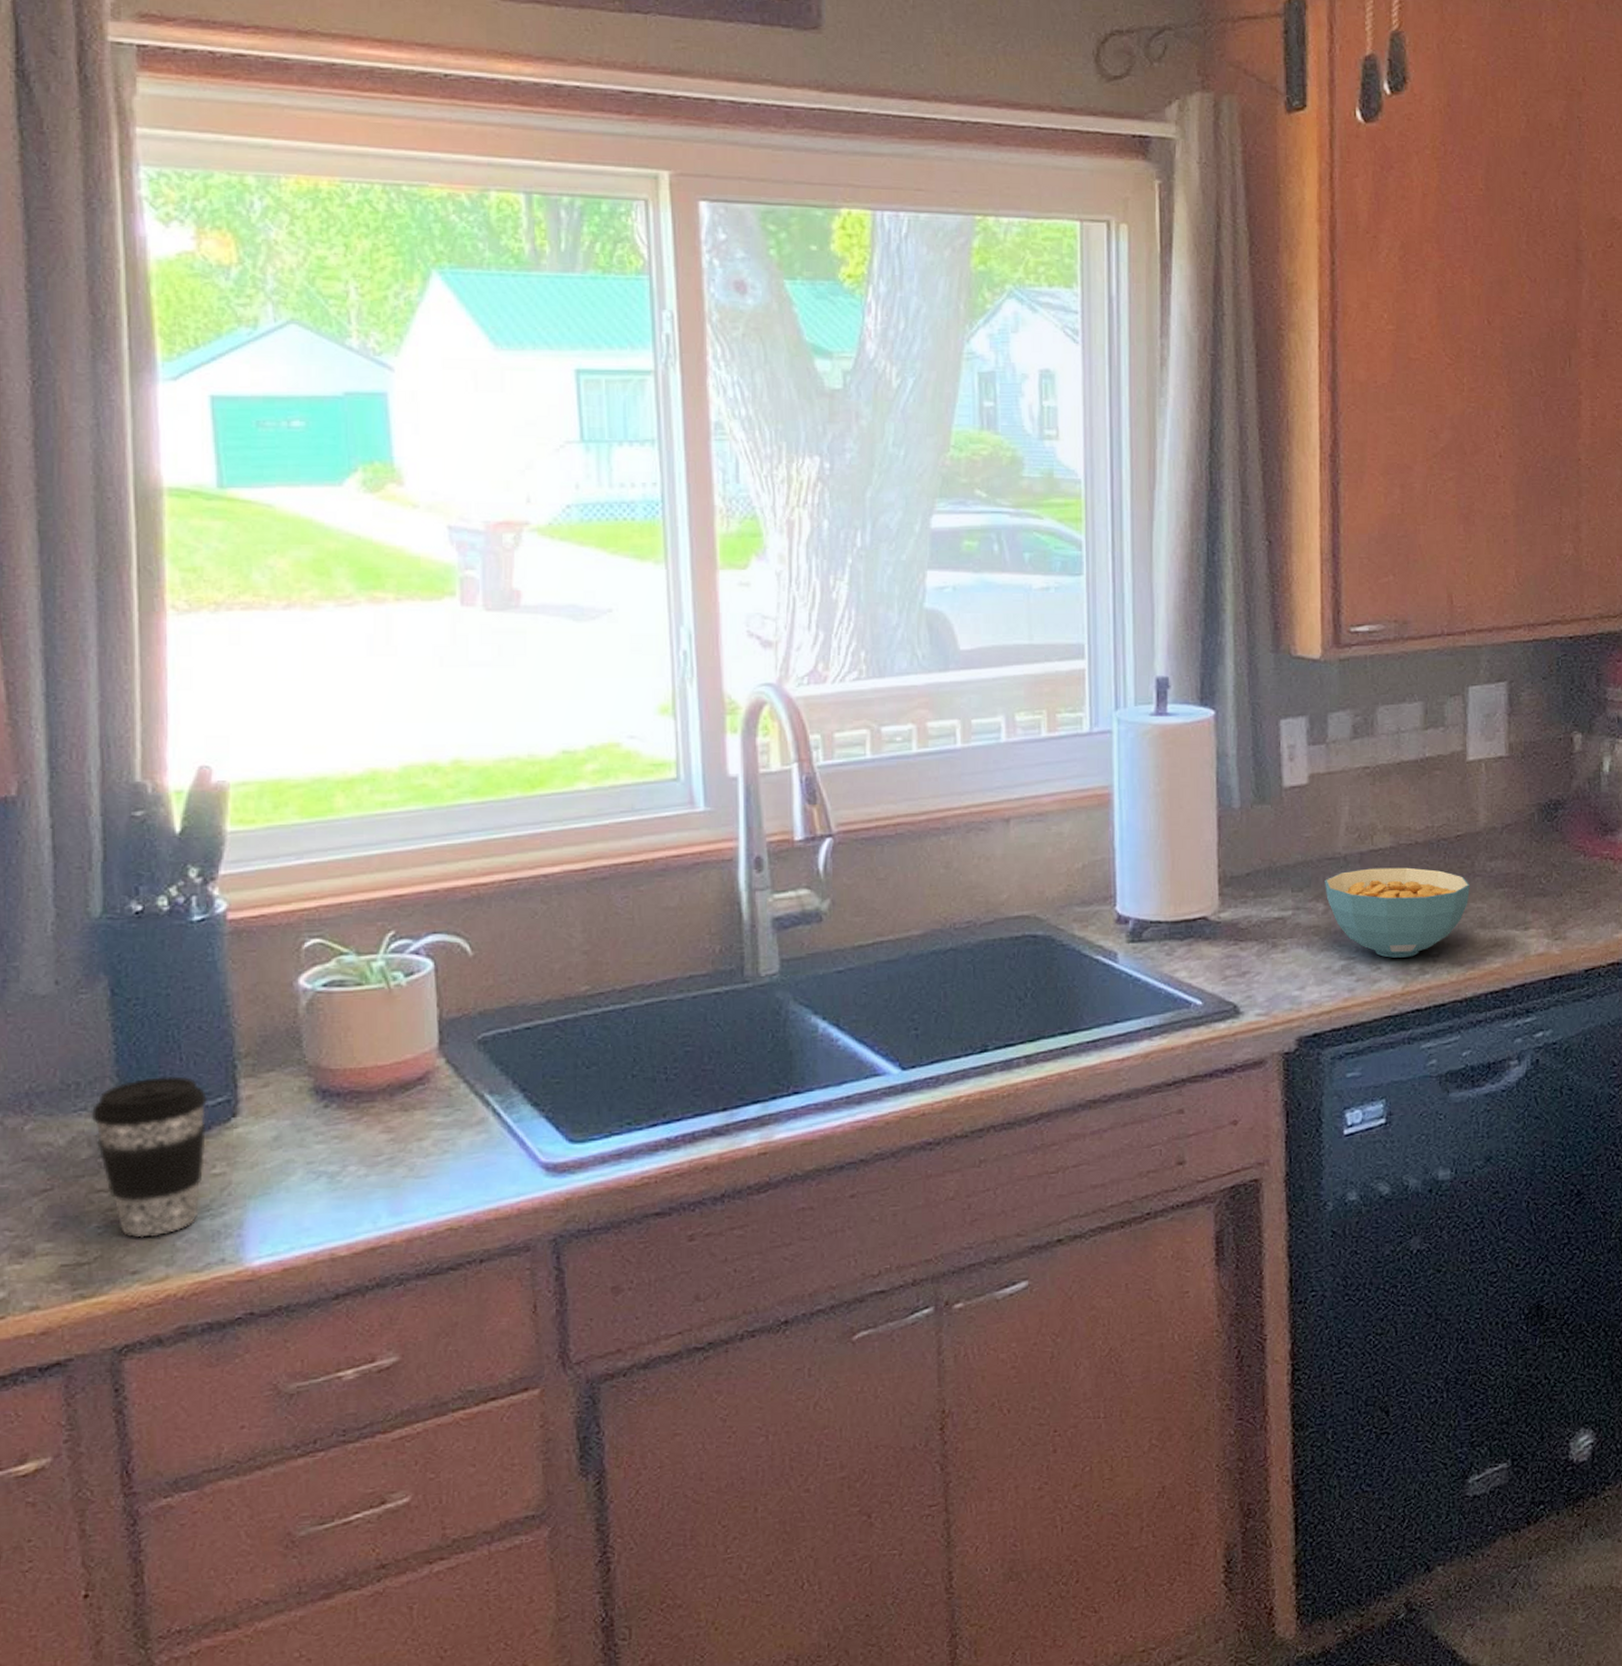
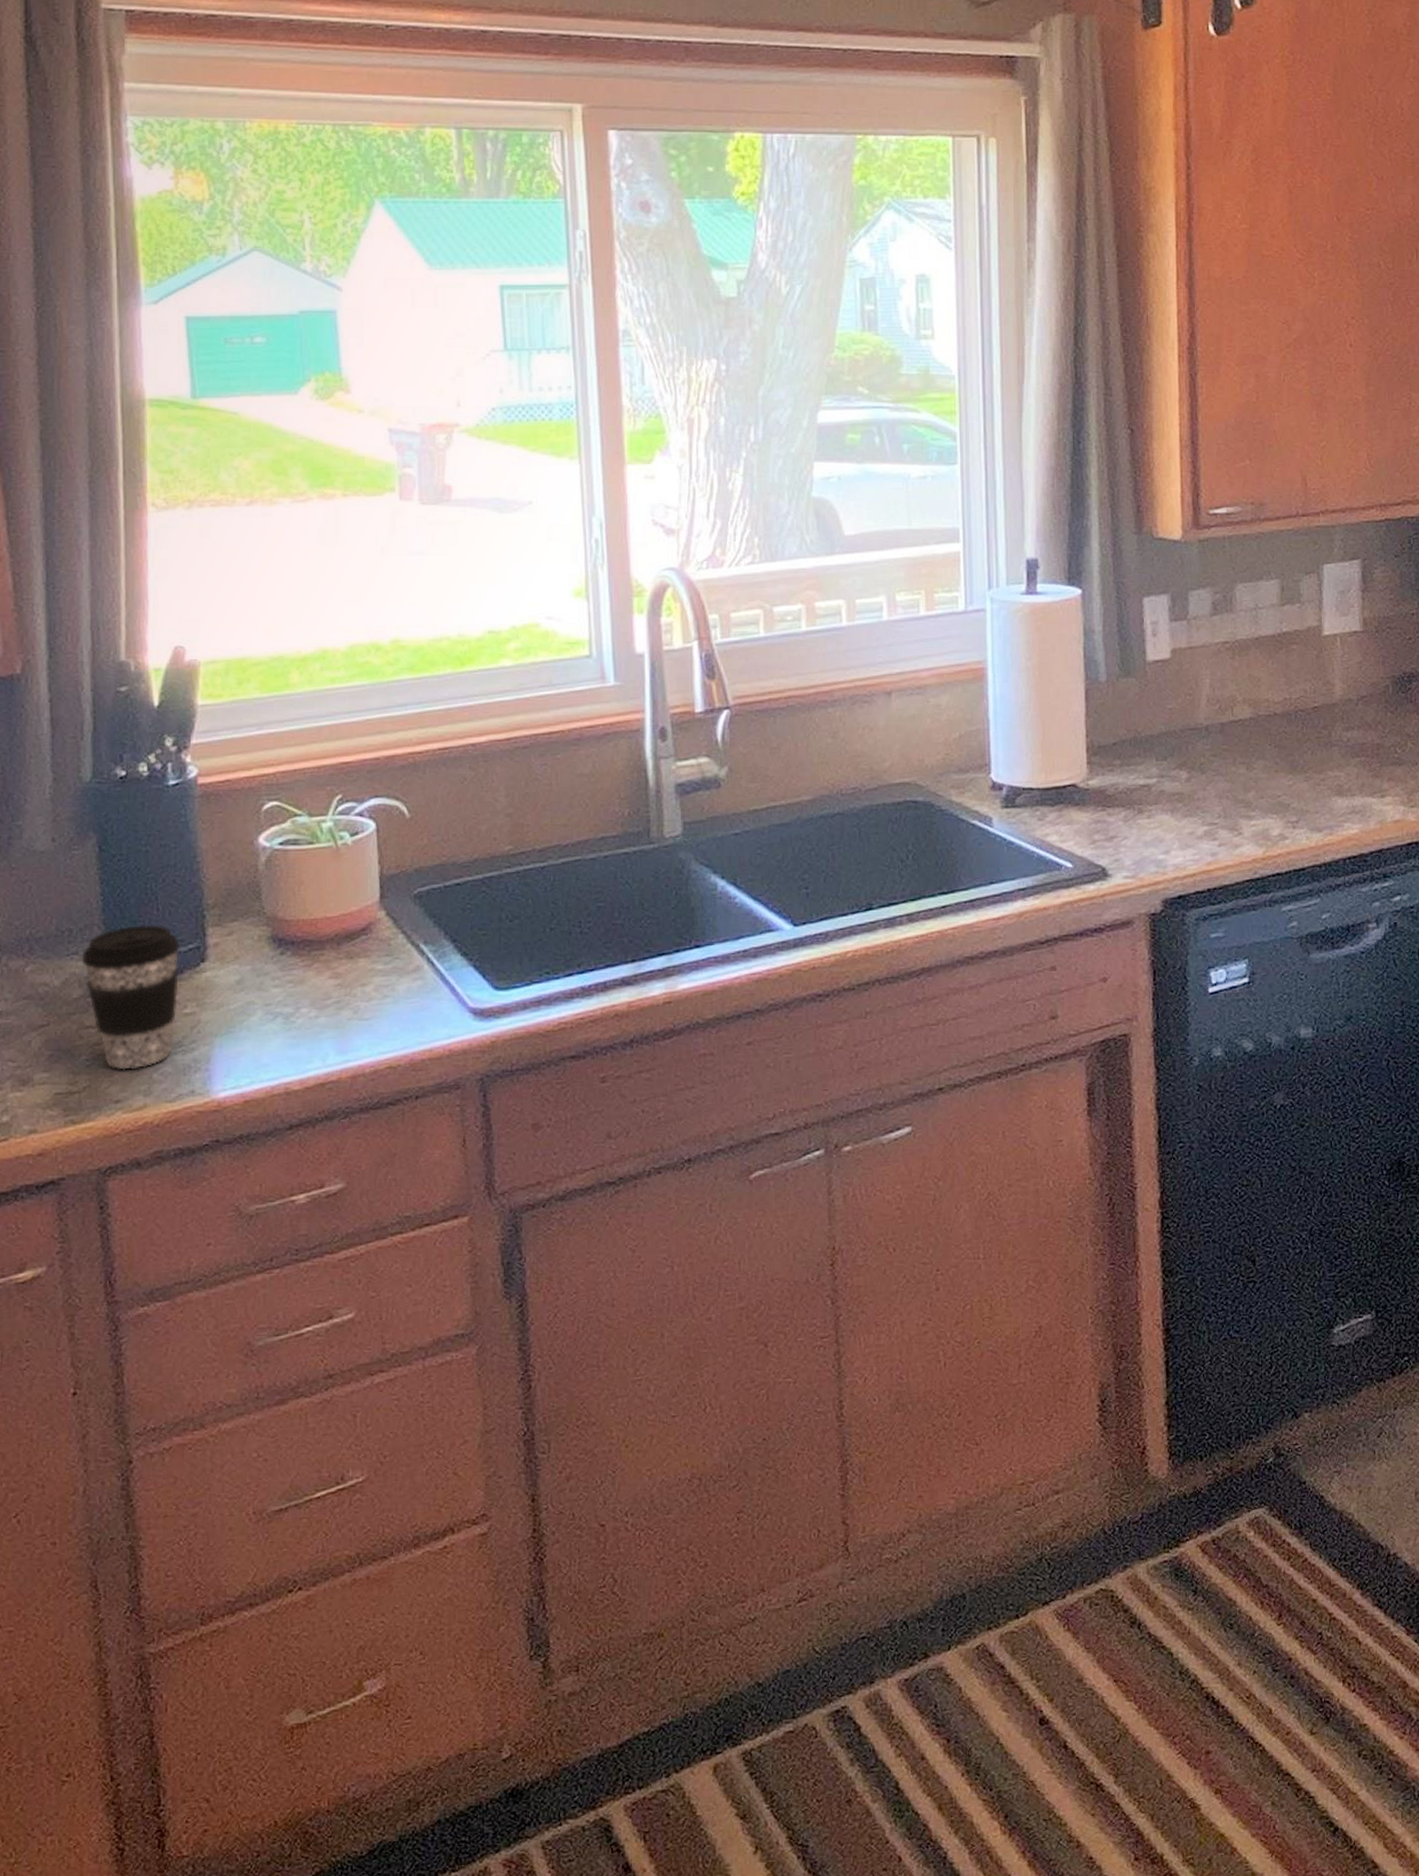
cereal bowl: present [1325,867,1471,958] -> none [1187,737,1328,824]

